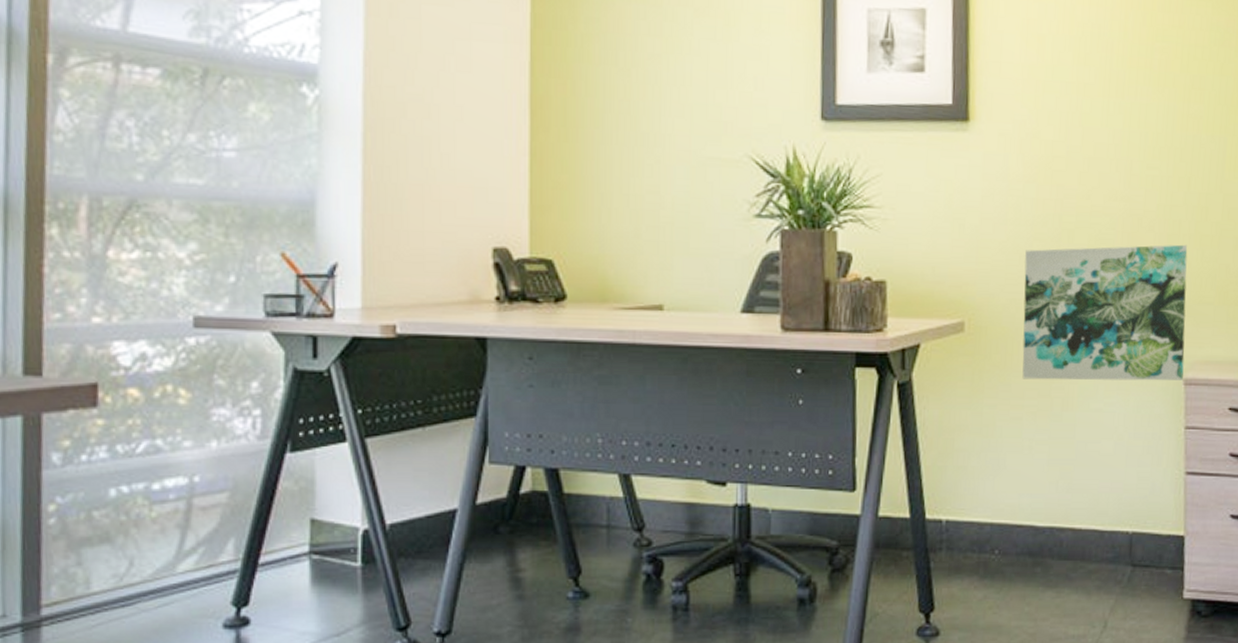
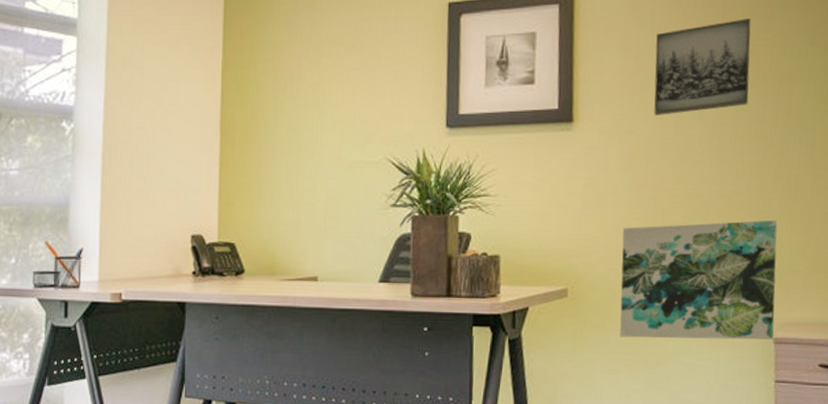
wall art: none [1058,9,1161,119] -> present [654,17,751,116]

